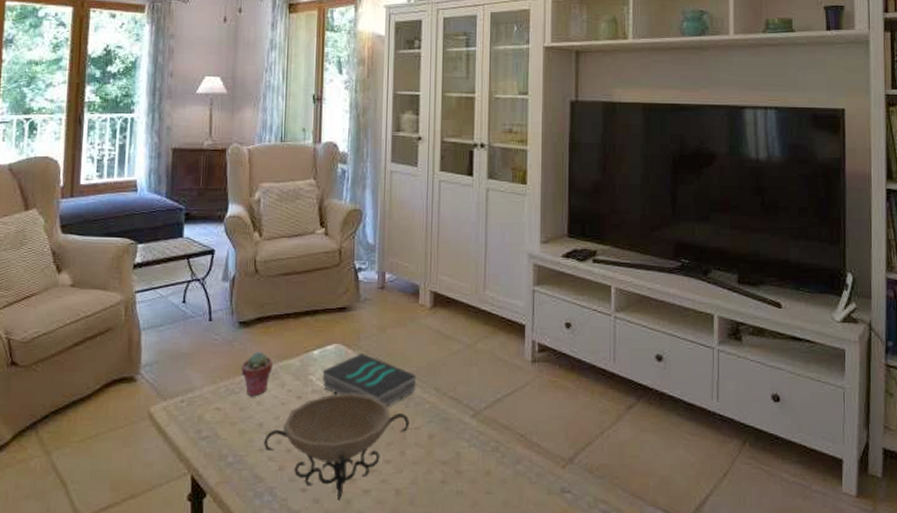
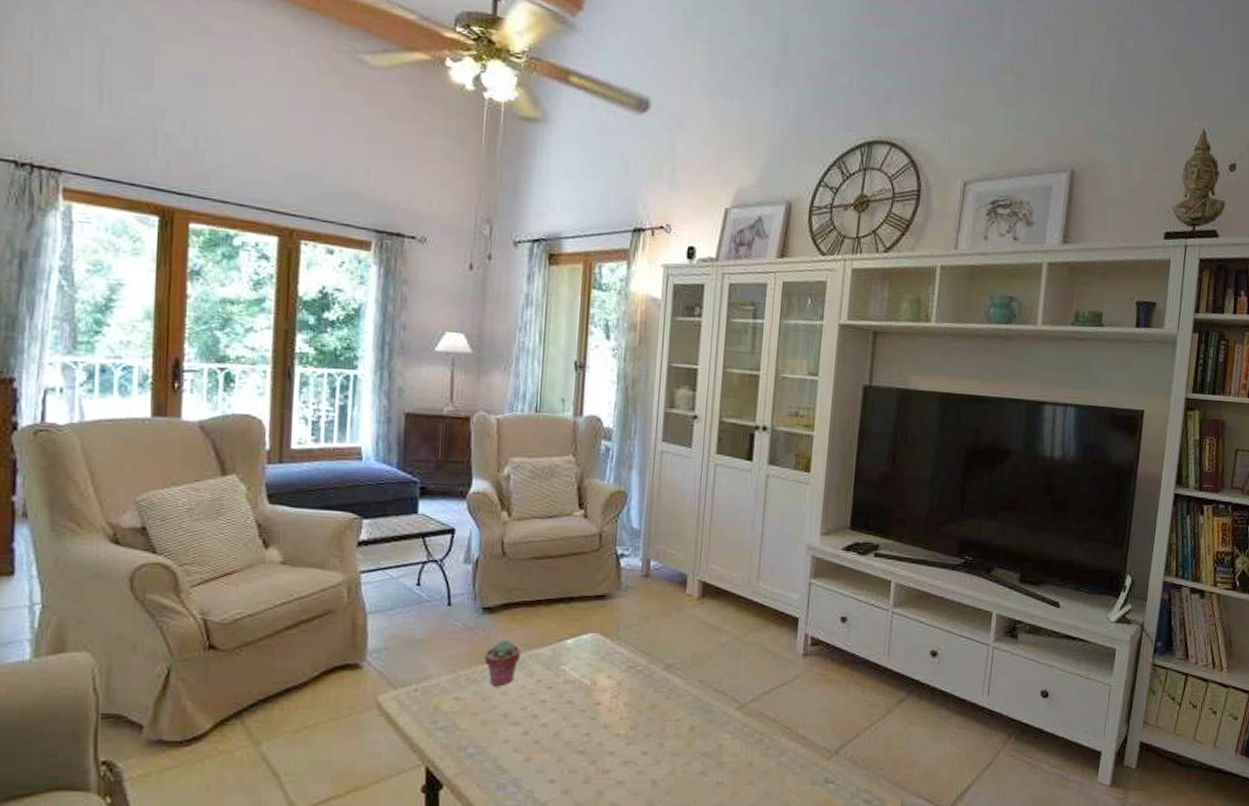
decorative bowl: present [263,390,410,500] -> none [507,681,670,791]
book: present [322,353,417,407] -> none [576,643,680,698]

